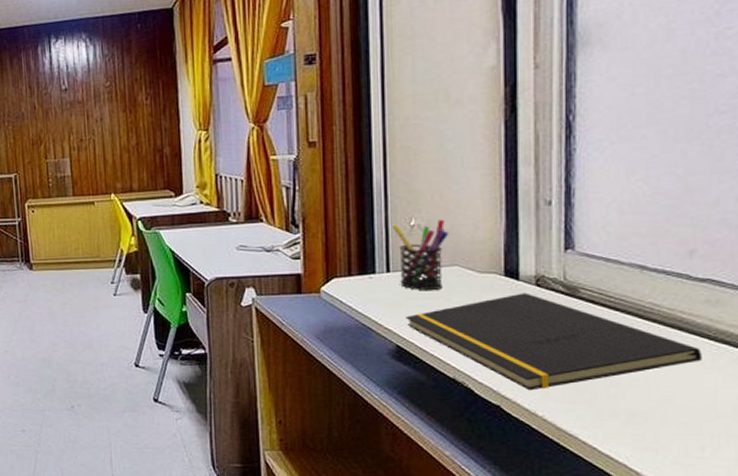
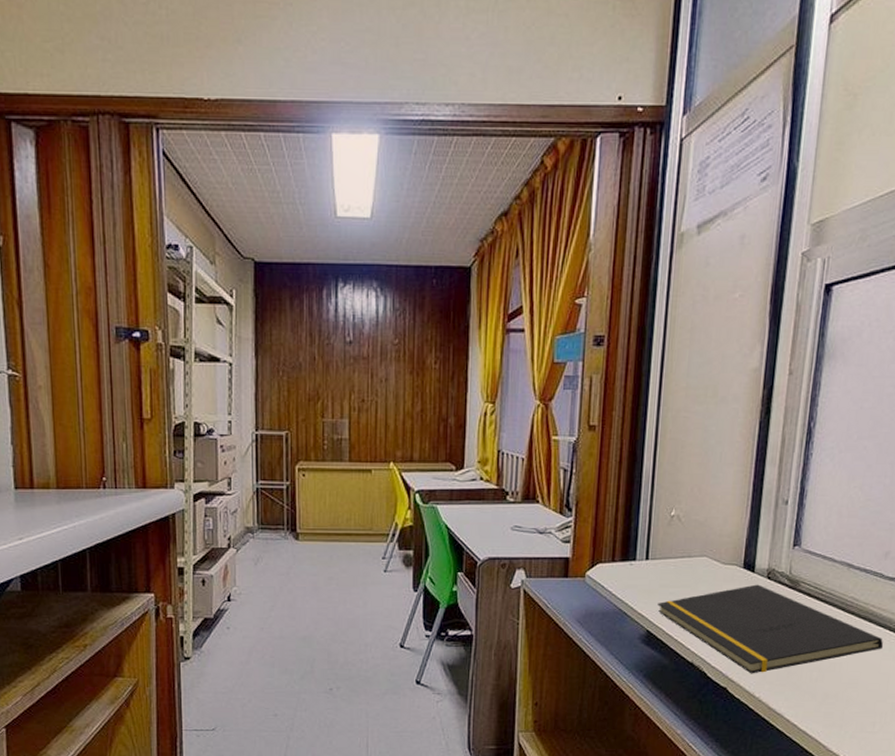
pen holder: present [392,219,449,291] -> none [655,511,703,580]

